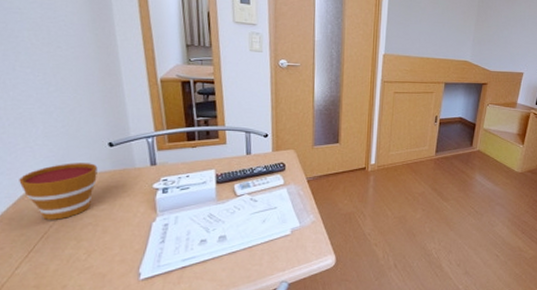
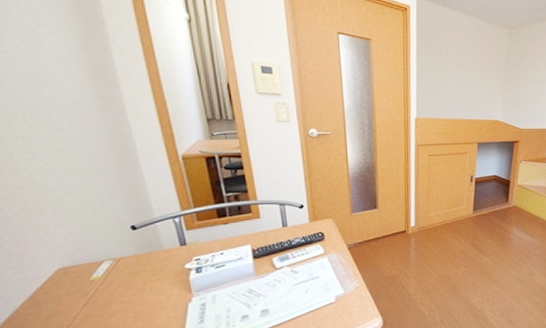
cup: present [19,163,98,220] -> none [32,248,122,312]

